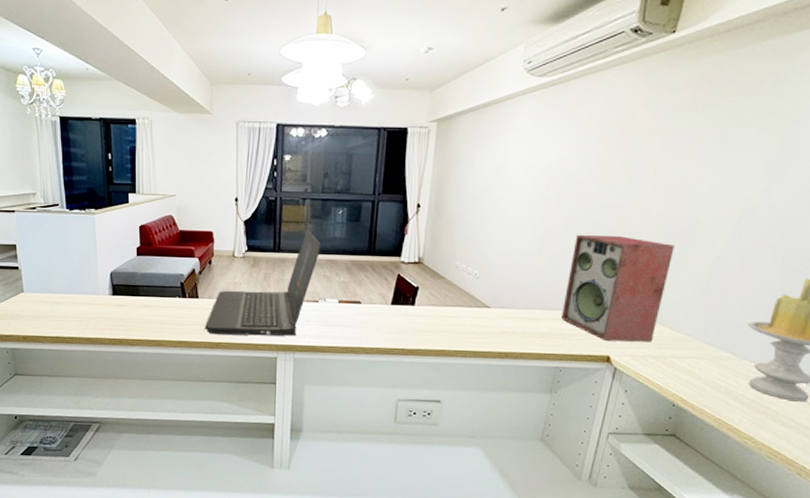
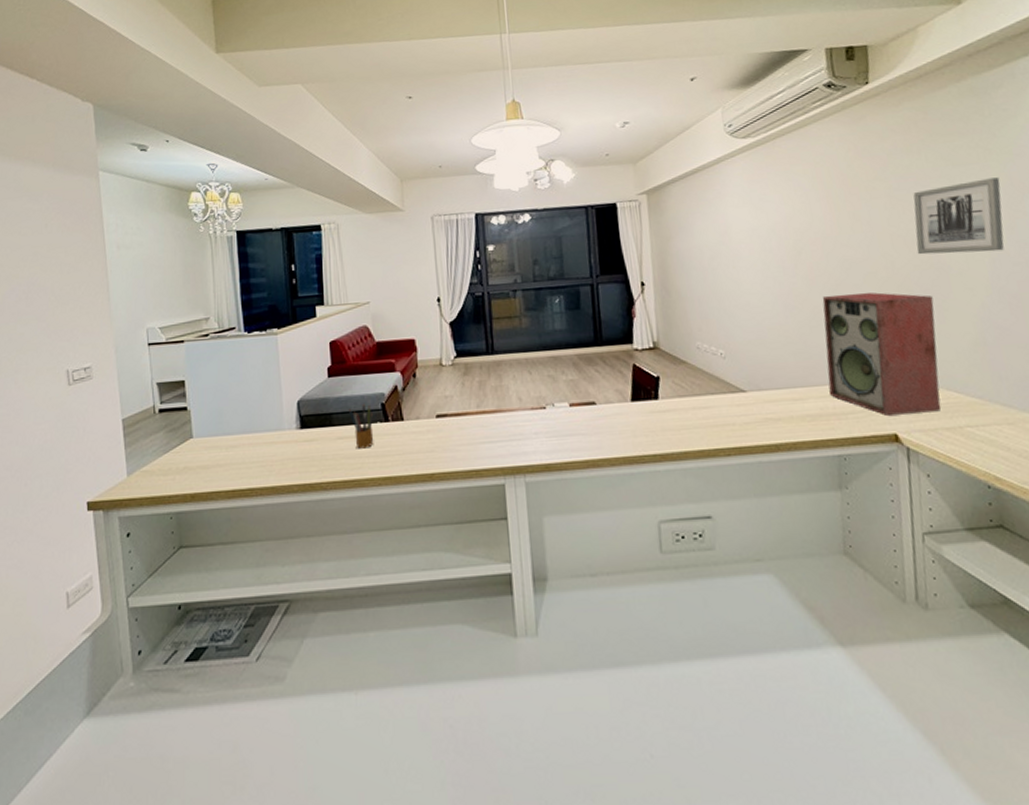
pencil box: none [152,280,173,317] -> present [348,403,374,449]
laptop computer: present [204,228,321,336] -> none [413,323,541,463]
wall art: none [673,142,772,212] -> present [913,177,1004,255]

